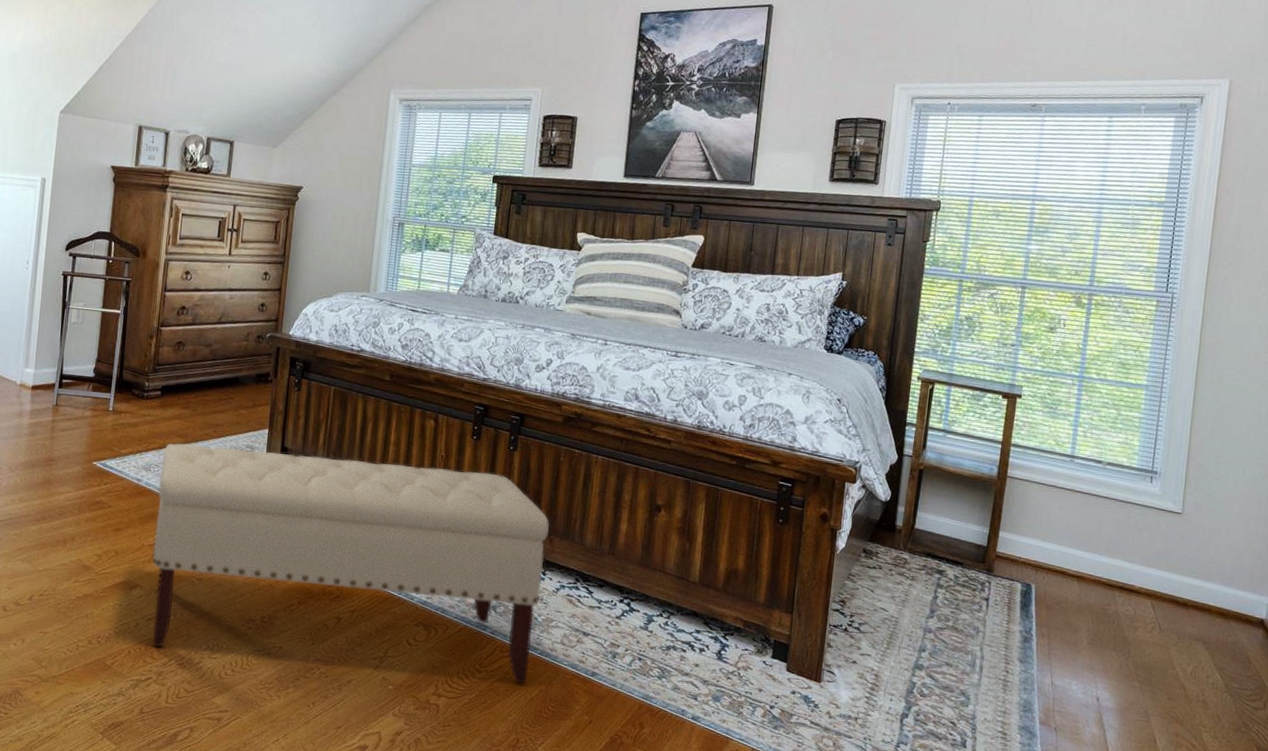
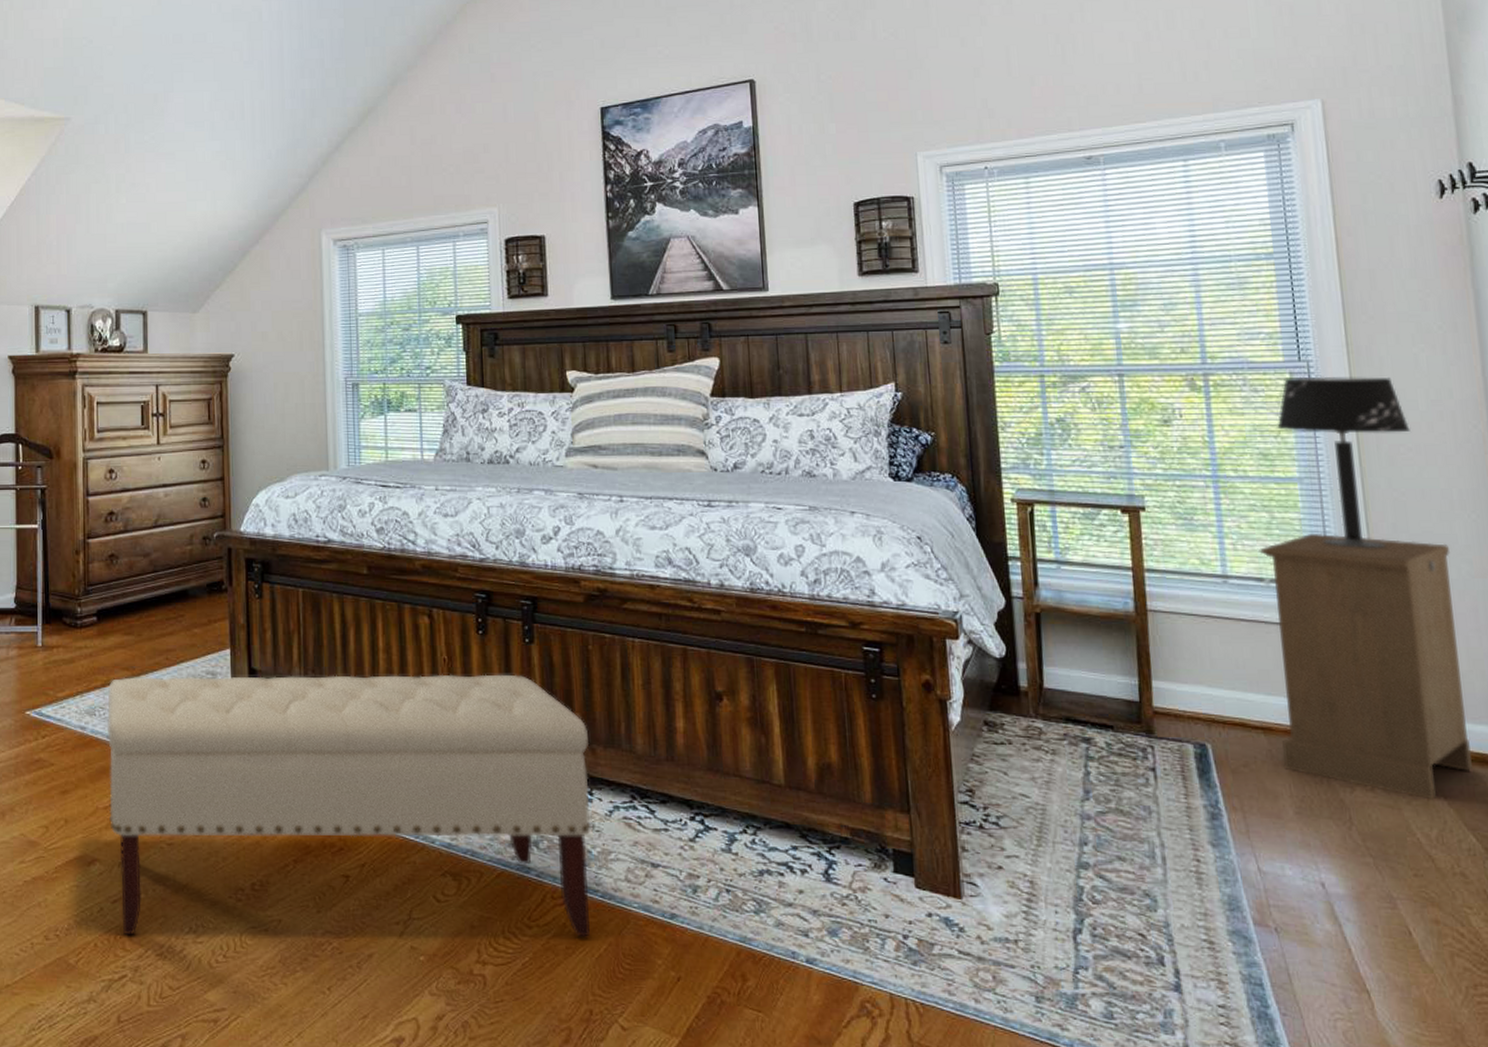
cabinet: none [1088,430,1250,644] -> present [1259,534,1472,800]
table lamp: none [1138,304,1241,448] -> present [1277,376,1410,549]

